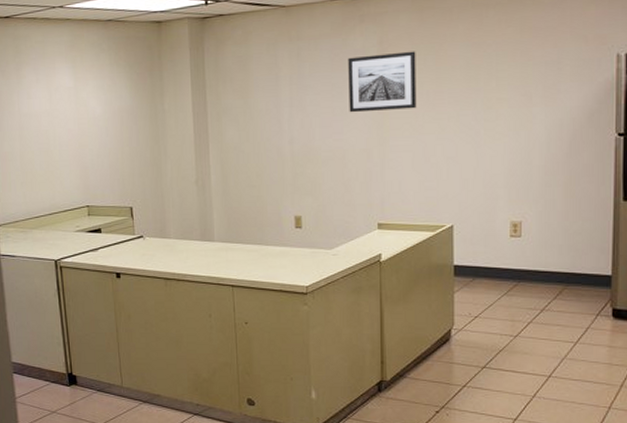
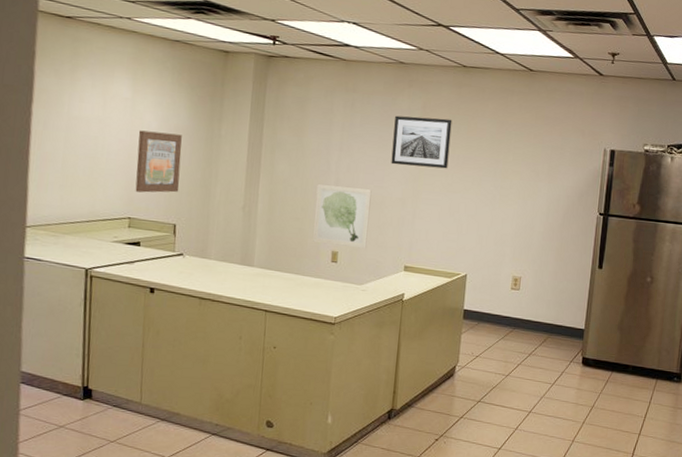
wall art: none [85,115,131,179] -> present [135,130,182,193]
wall art: none [270,144,332,210] -> present [313,184,372,249]

